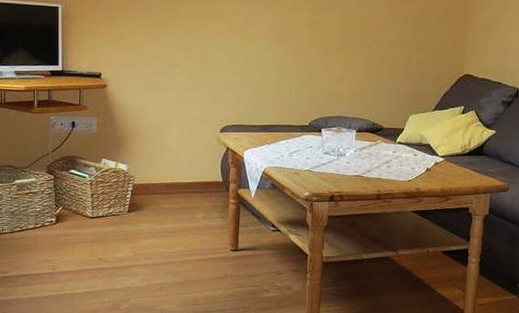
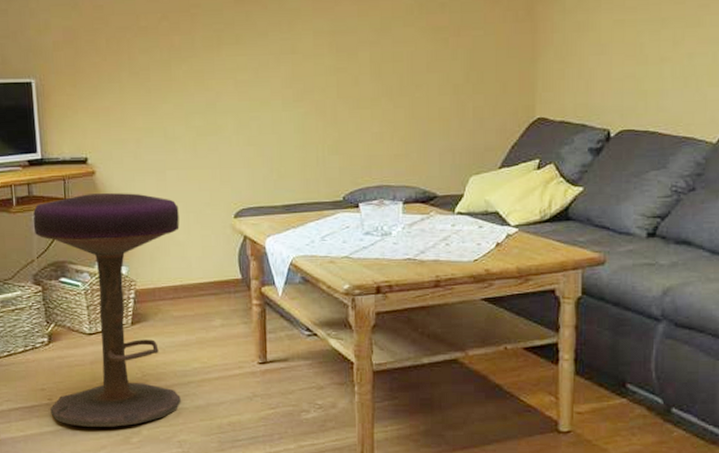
stool: none [50,103,175,295] -> present [33,193,181,427]

